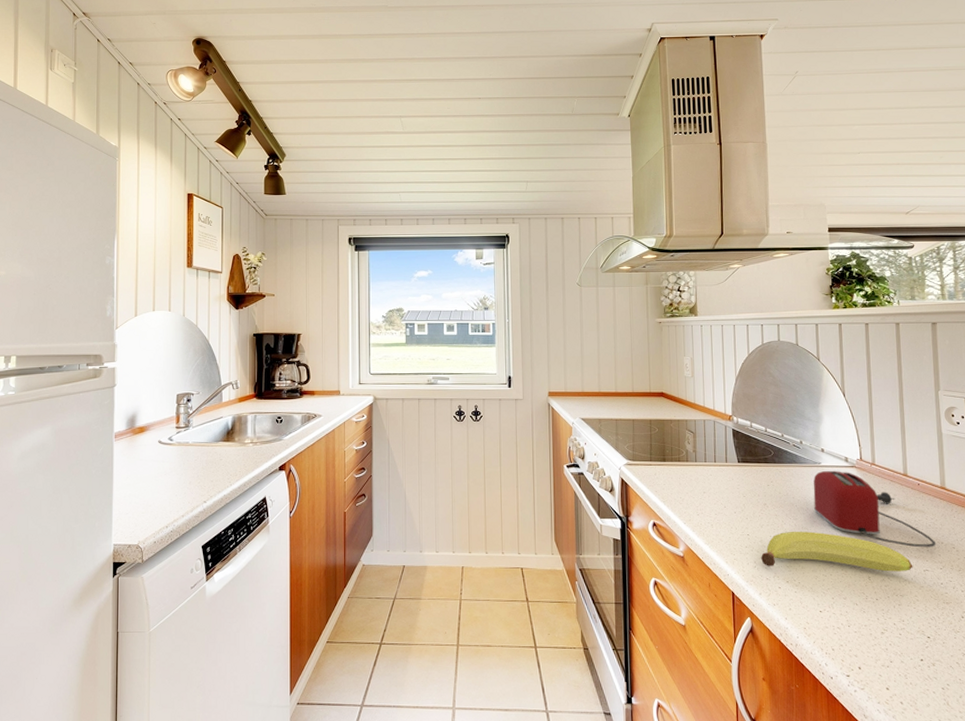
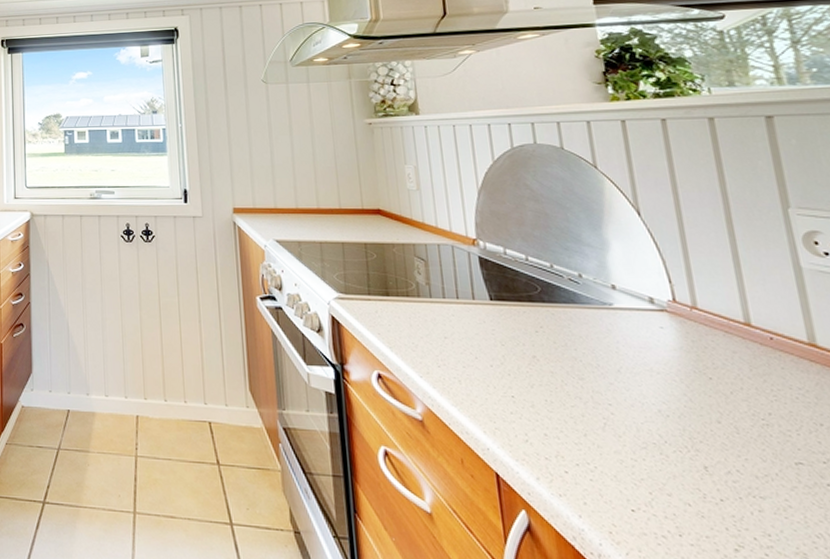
fruit: present [761,531,913,572] -> none [534,395,777,463]
toaster: present [813,471,937,548] -> none [603,315,812,430]

